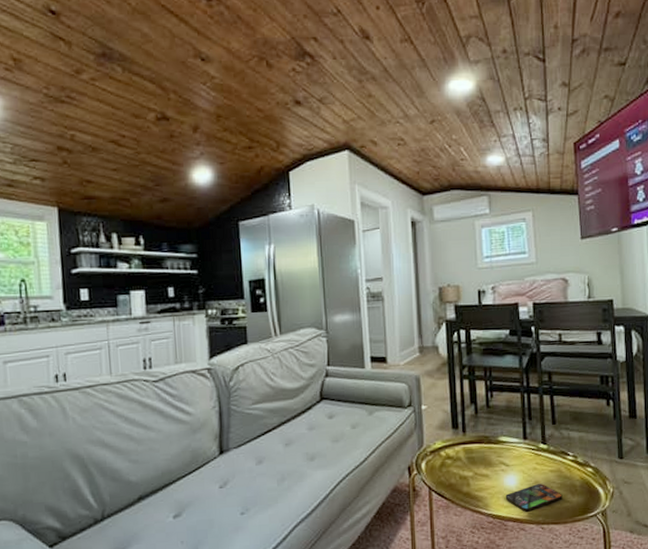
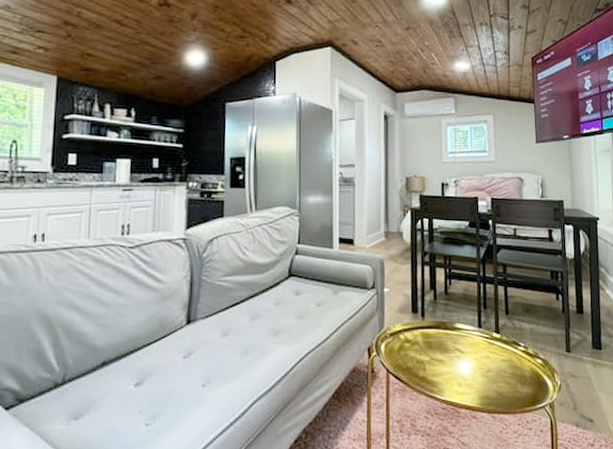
smartphone: present [505,484,562,512] -> none [459,372,513,400]

